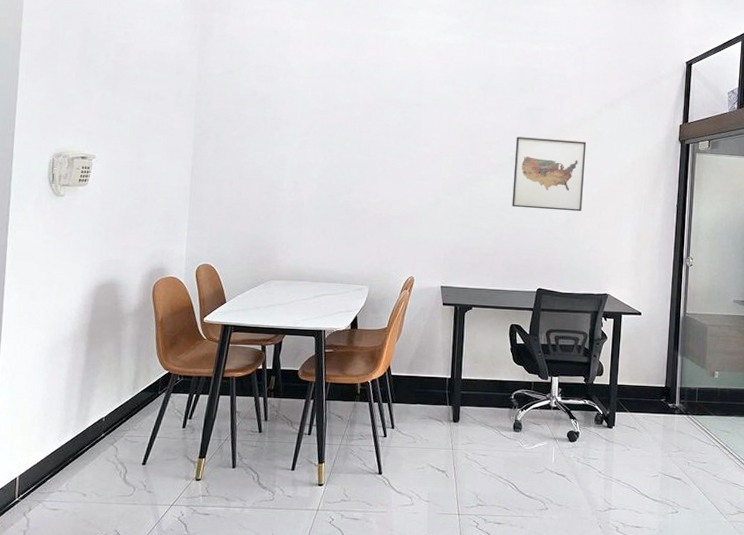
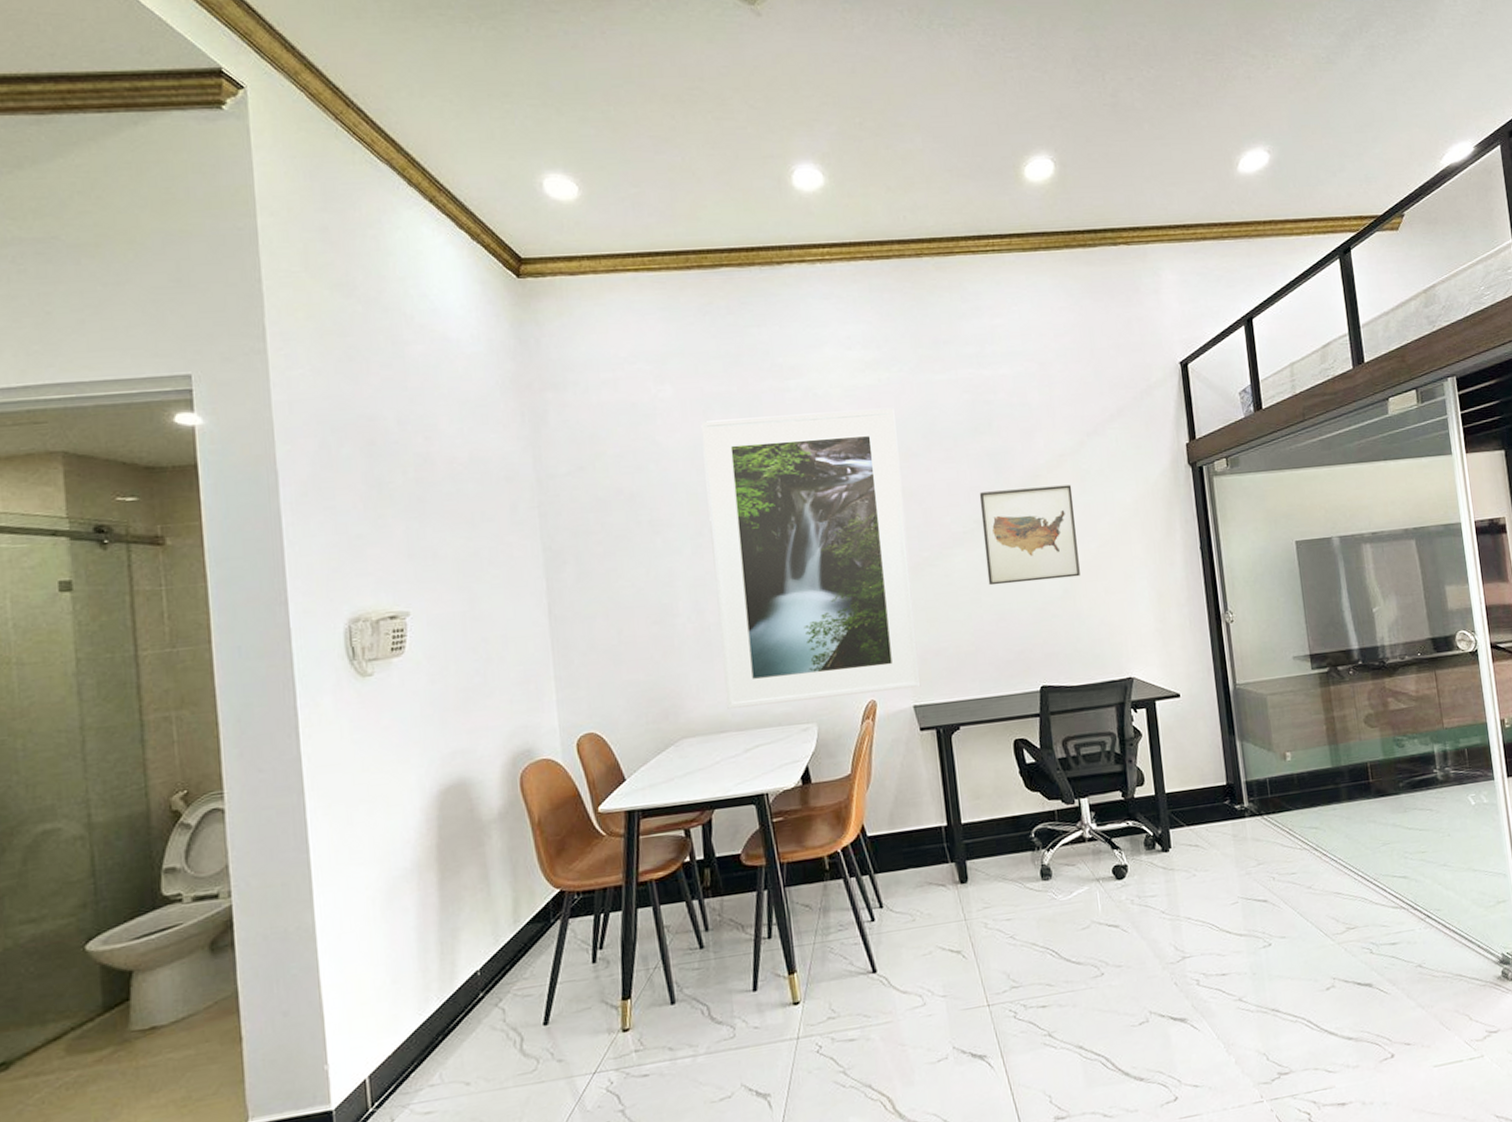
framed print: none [306,51,464,274] -> present [700,408,921,709]

